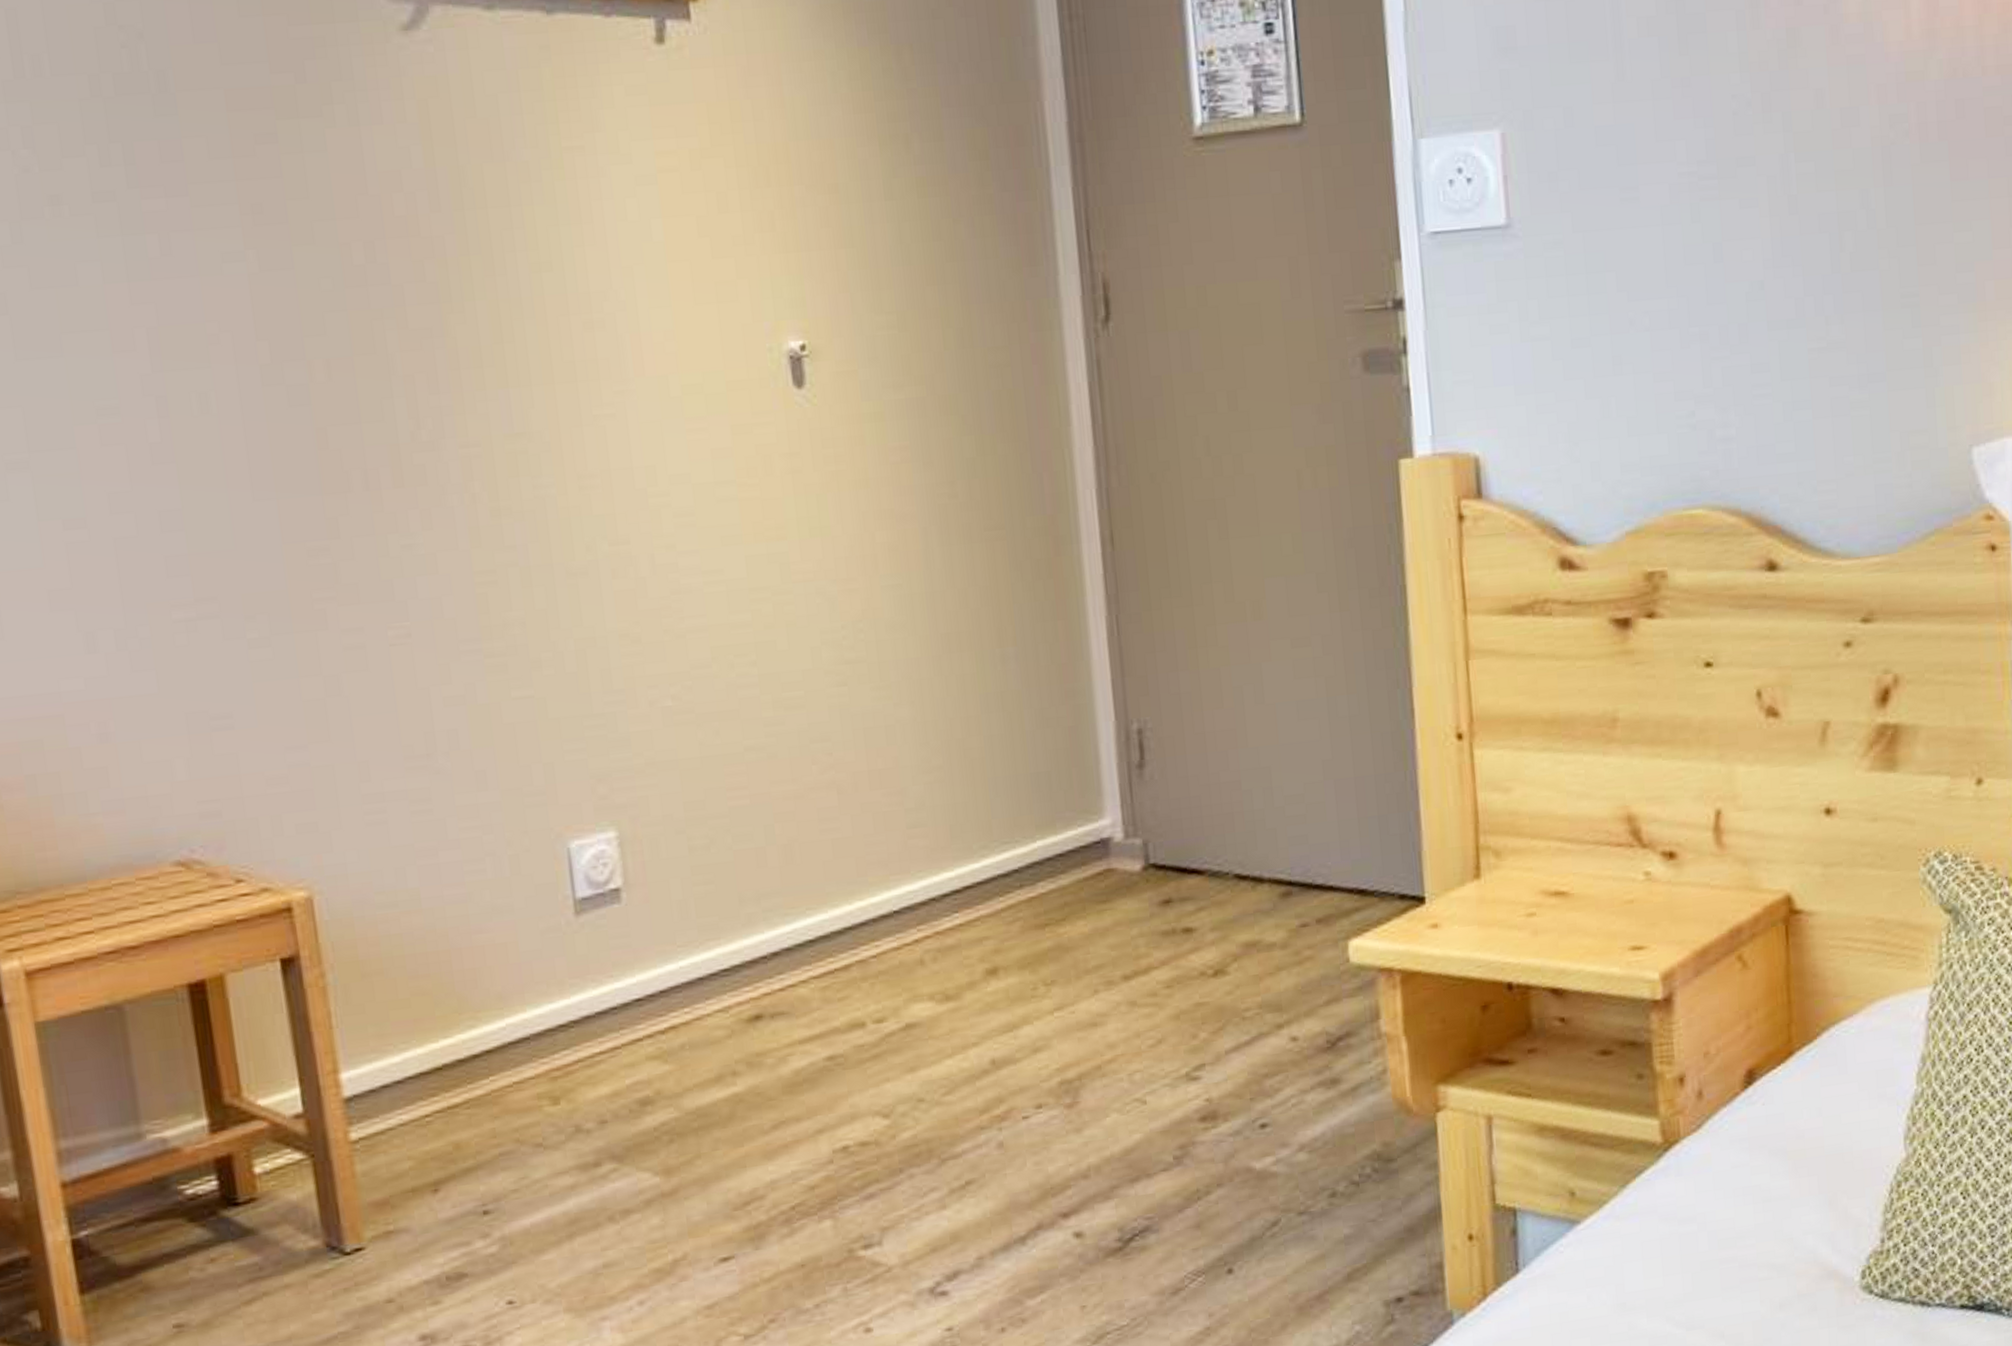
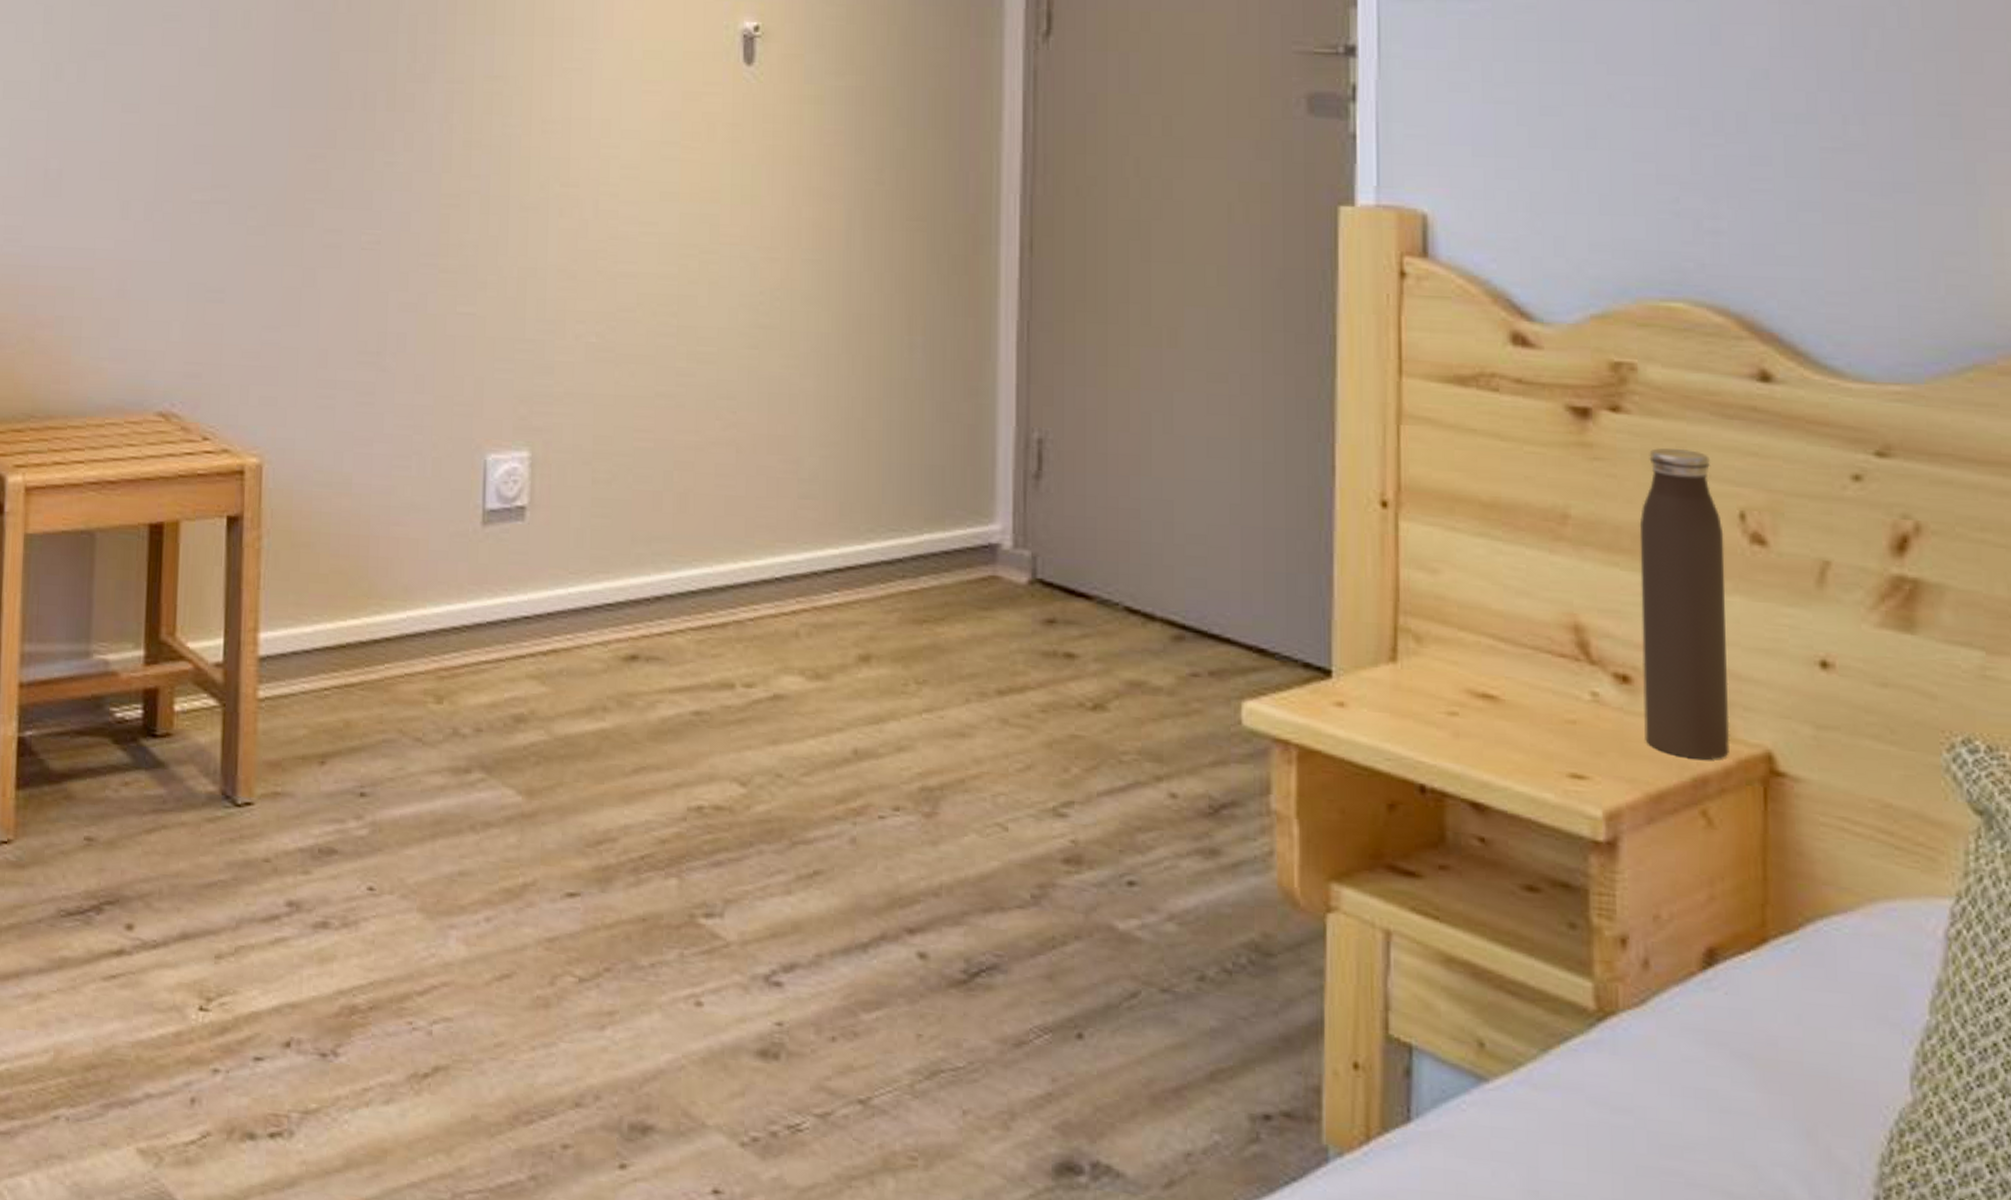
water bottle: none [1676,642,1758,913] -> present [1639,448,1730,760]

